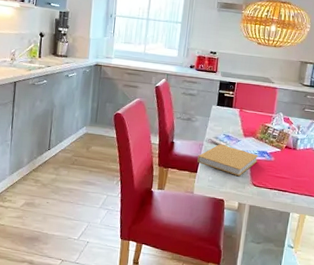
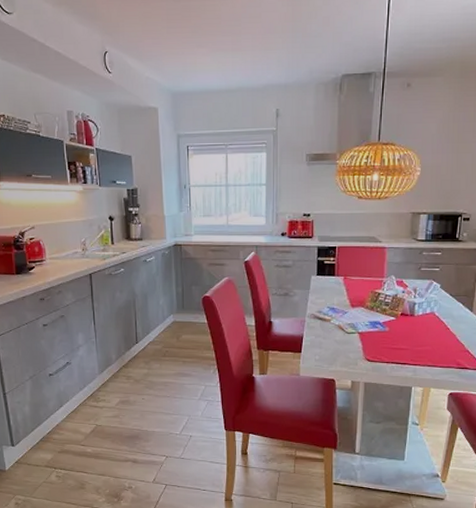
book: present [197,144,259,177] -> none [300,319,370,353]

